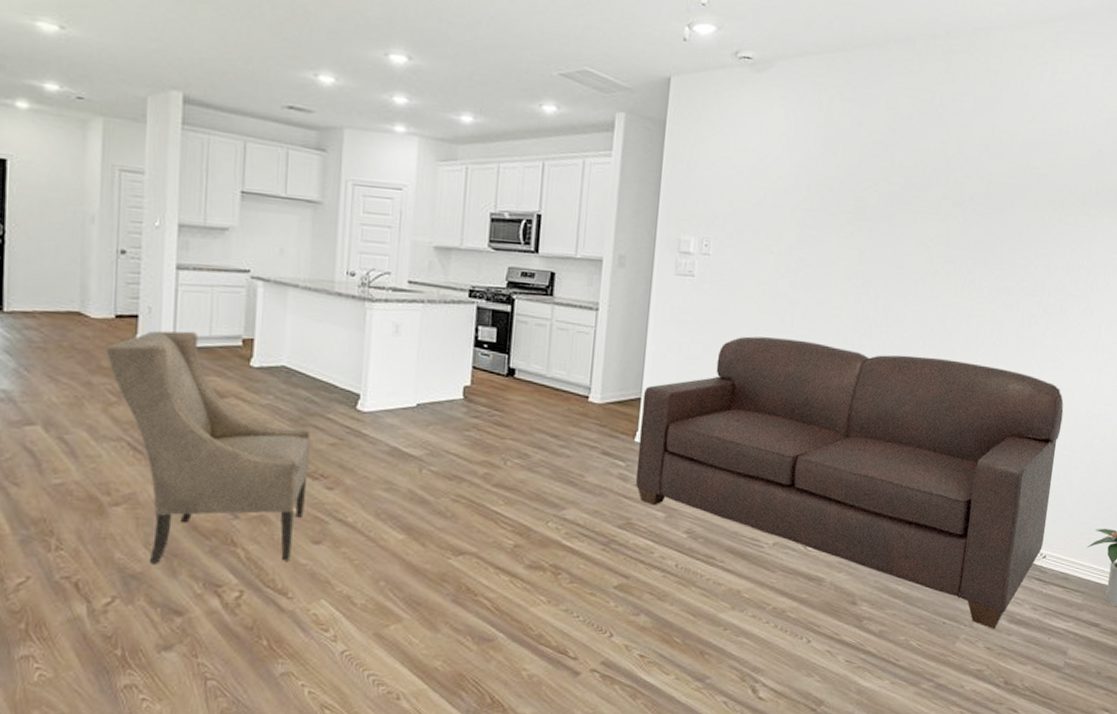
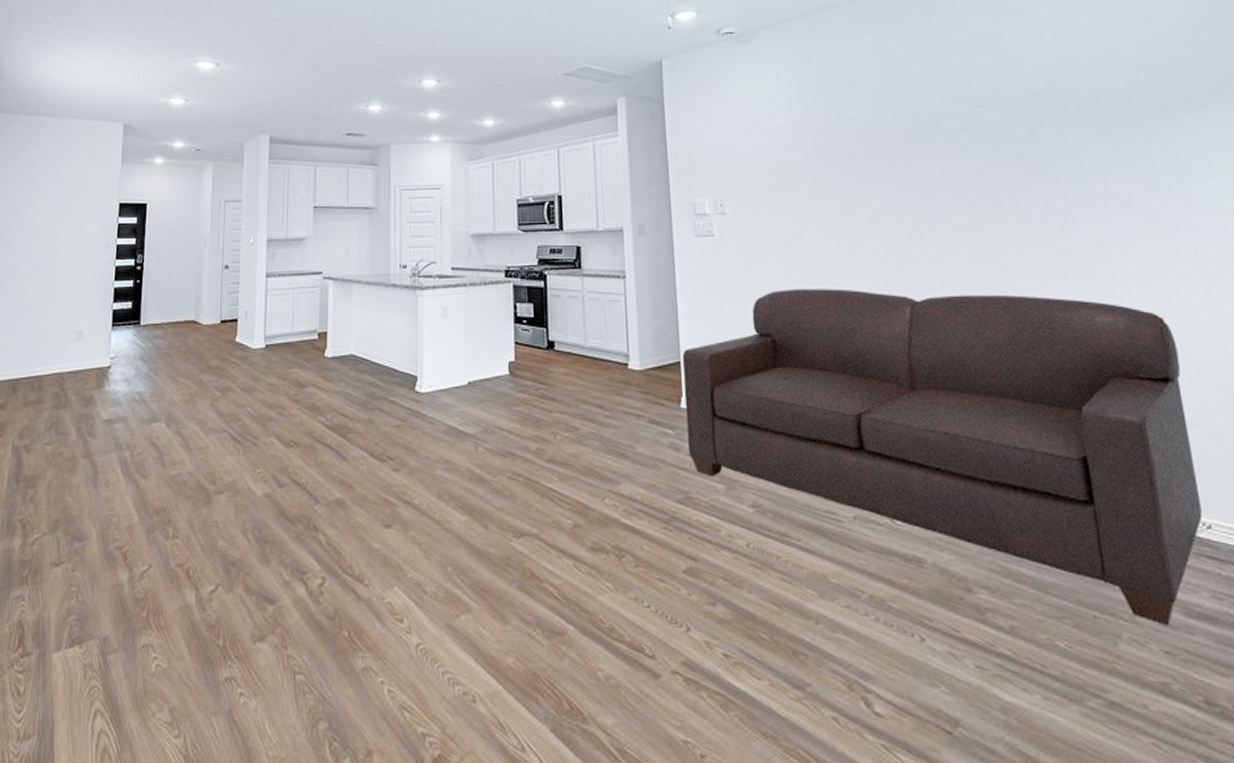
armchair: present [106,330,311,565] -> none [214,329,377,552]

